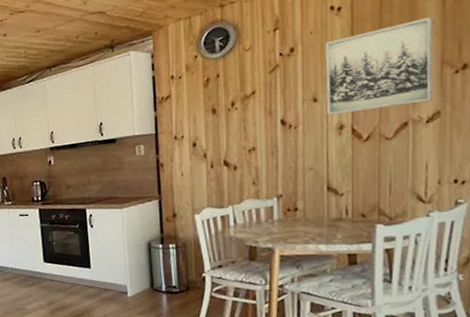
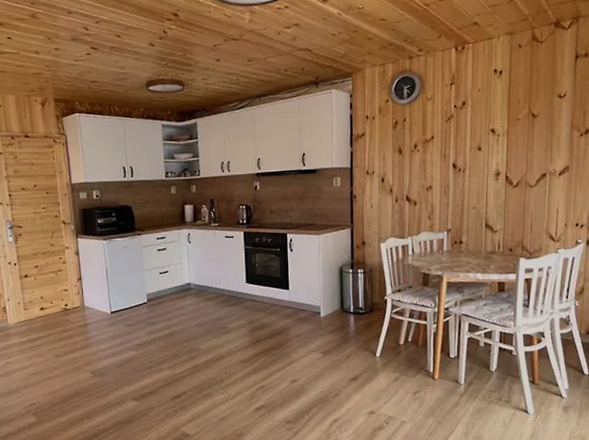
wall art: present [325,17,434,116] -> none [487,88,567,163]

